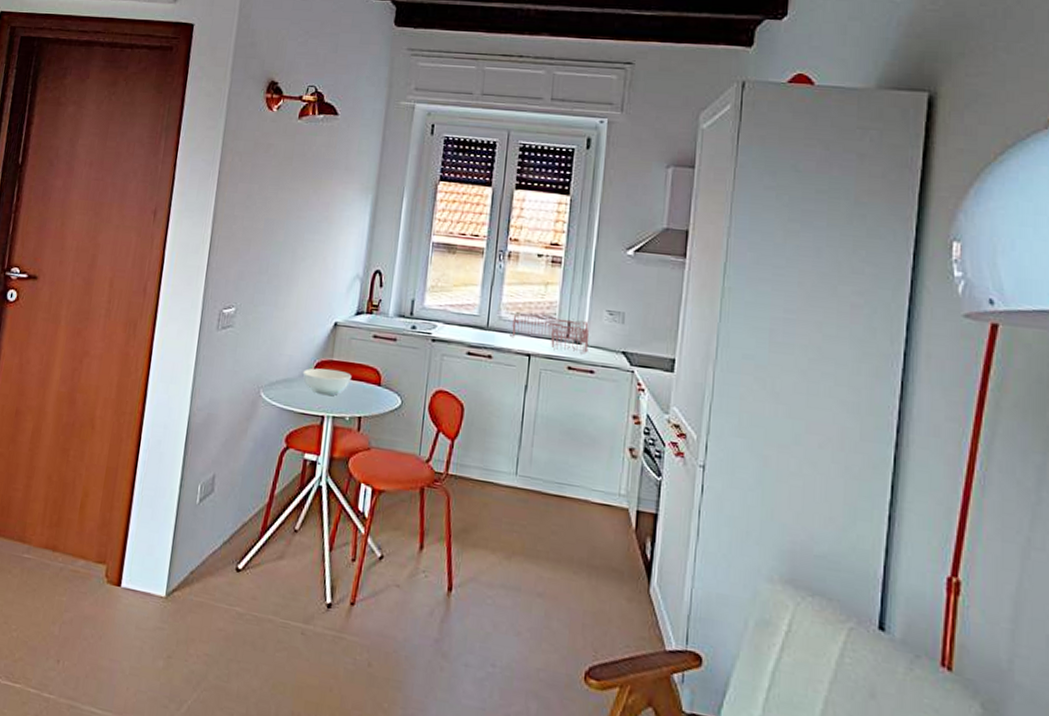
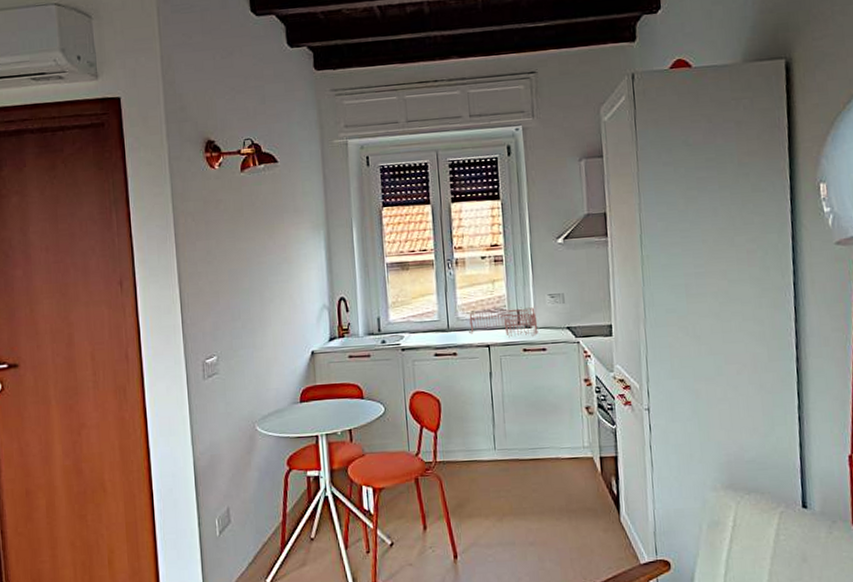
bowl: present [302,368,352,396] -> none [291,392,336,418]

